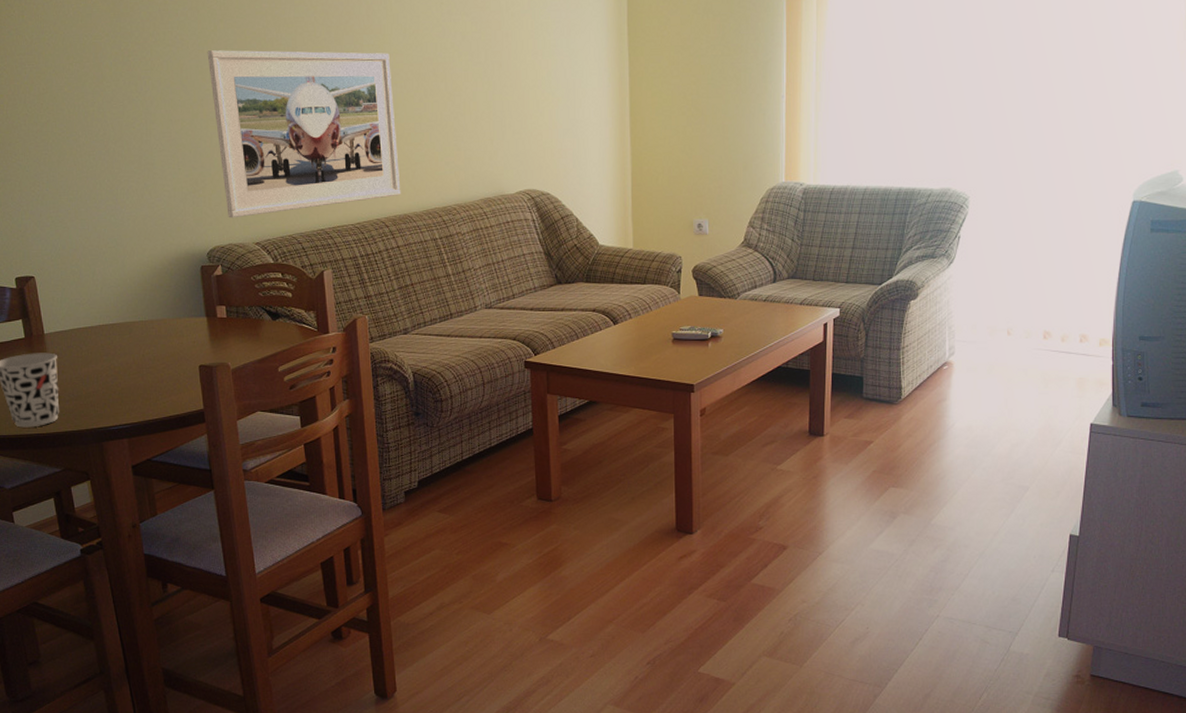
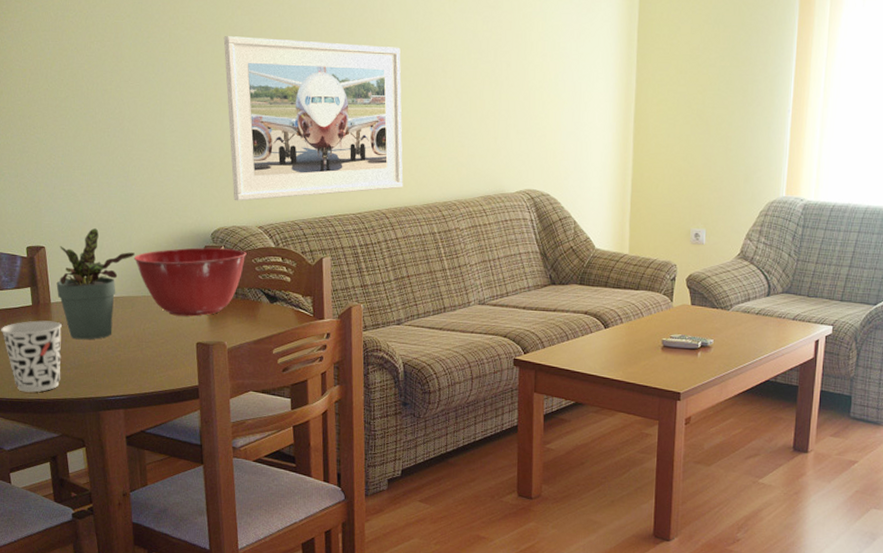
potted plant: none [49,255,130,370] -> present [56,228,136,340]
mixing bowl: none [128,267,245,339] -> present [133,248,247,317]

